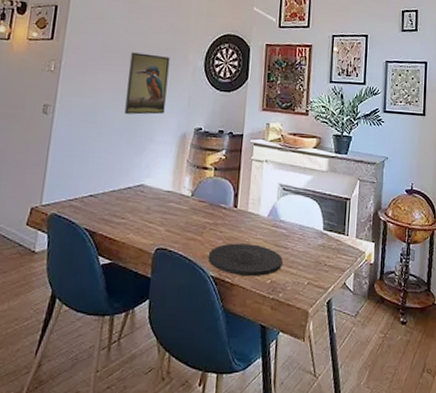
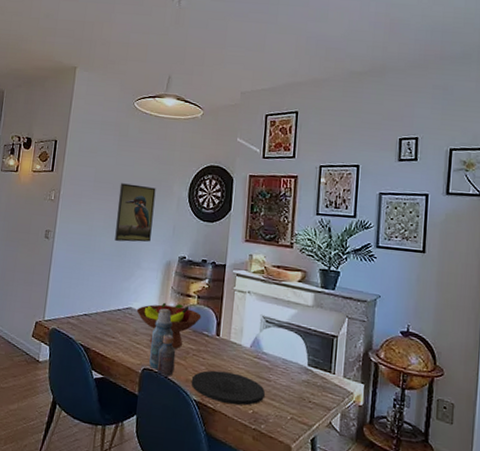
fruit bowl: none [149,176,219,225] -> present [136,302,202,349]
bottle: none [163,183,192,255] -> present [149,308,176,377]

